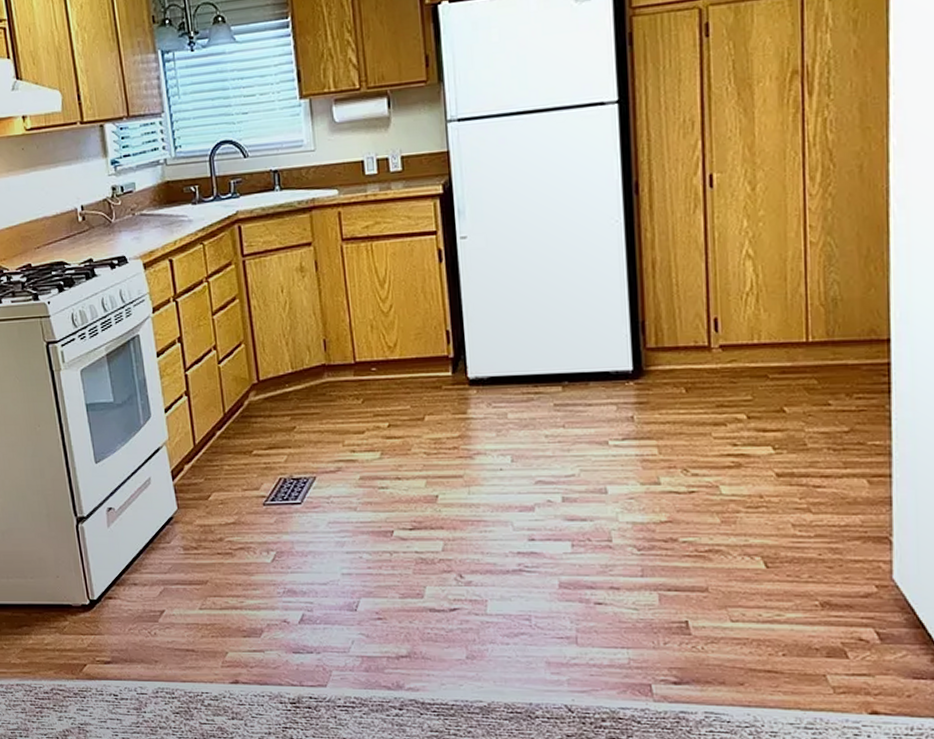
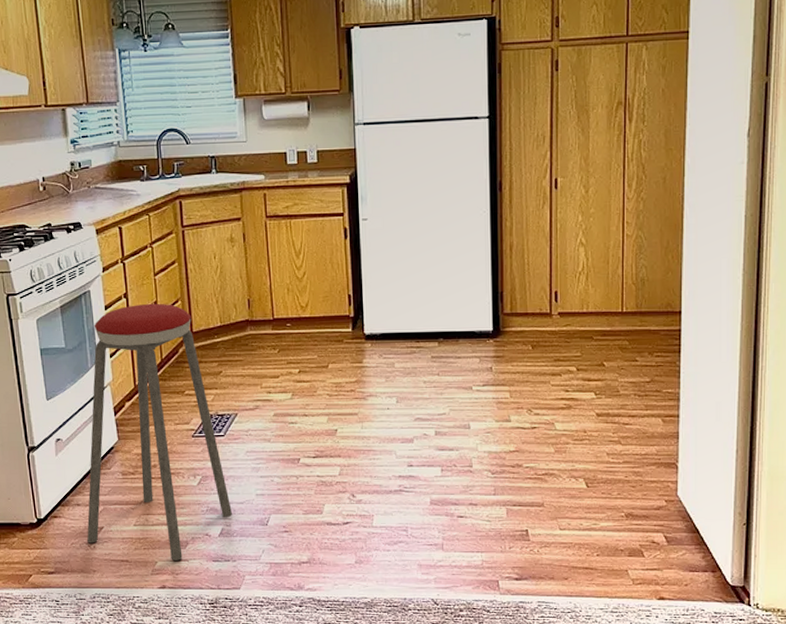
music stool: none [145,347,314,651] -> present [87,303,232,561]

